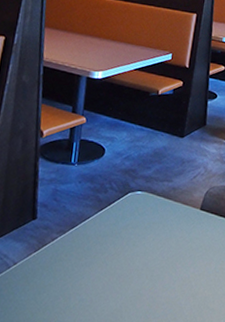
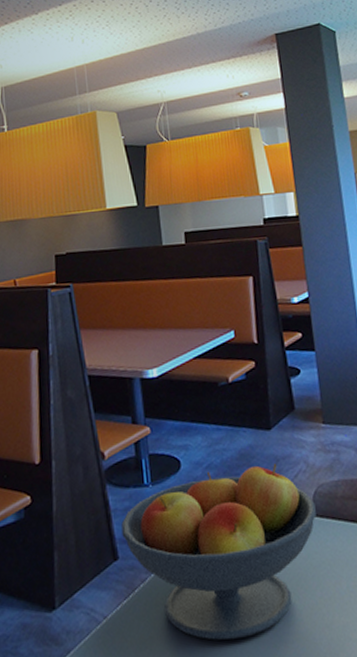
fruit bowl: none [44,161,205,295] -> present [121,463,316,640]

